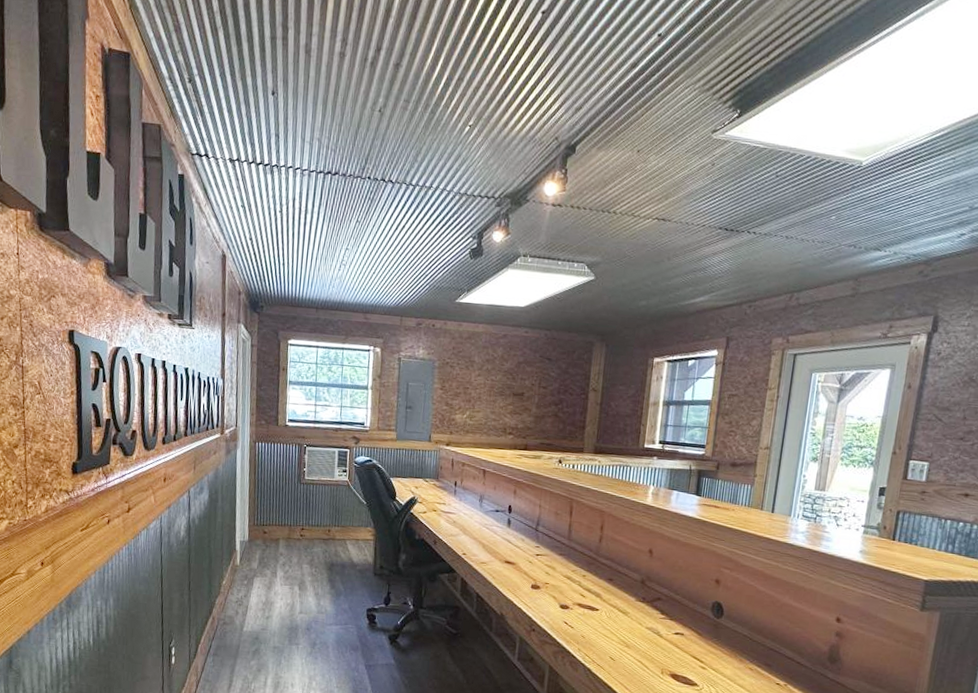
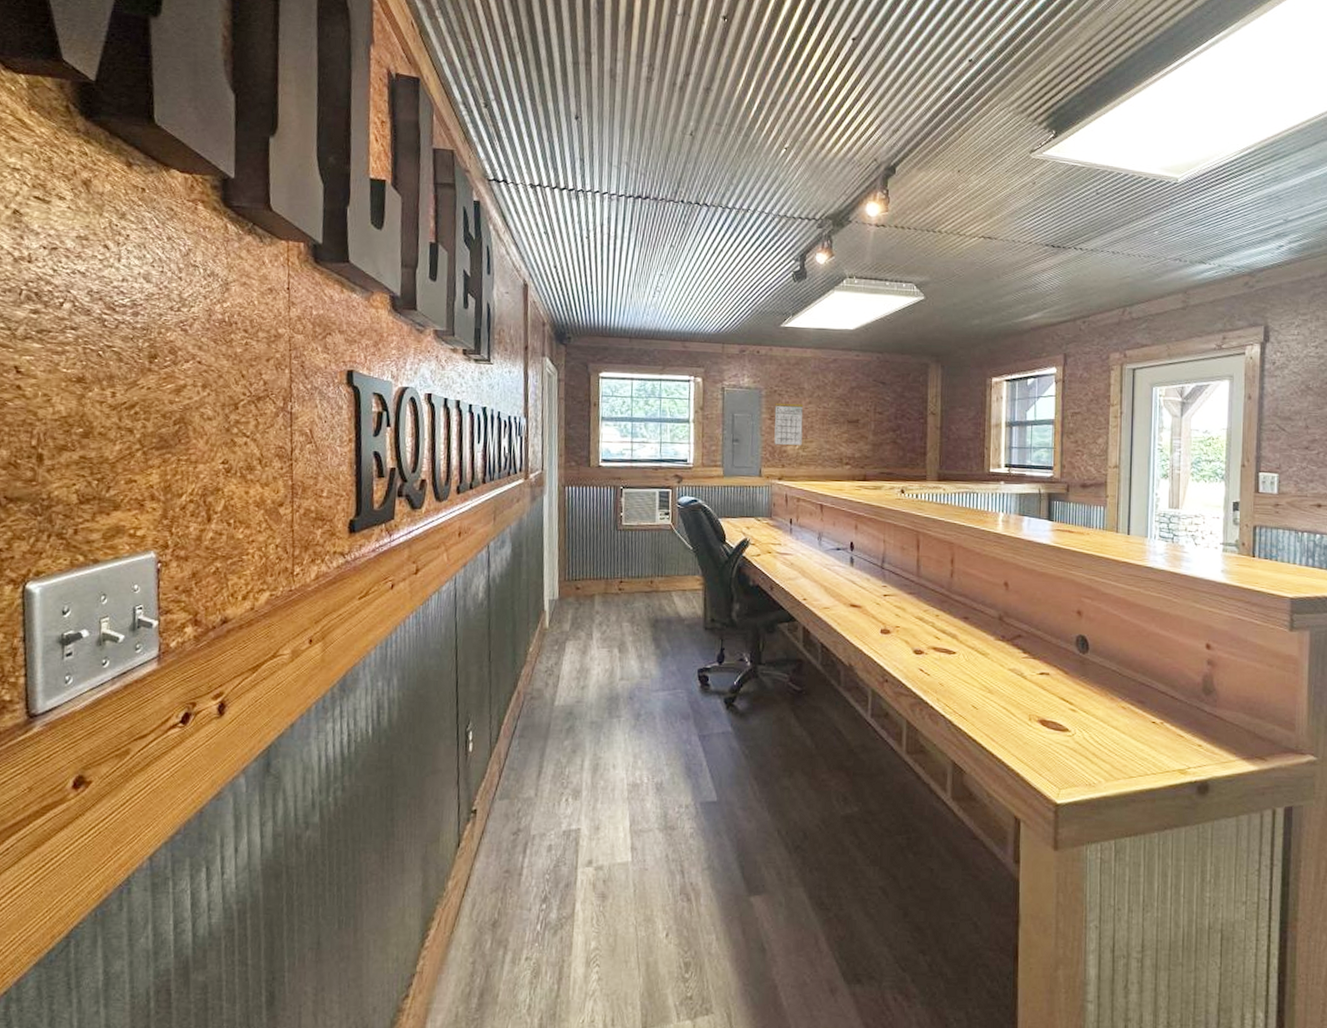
calendar: none [444,374,473,415] -> present [774,403,804,445]

